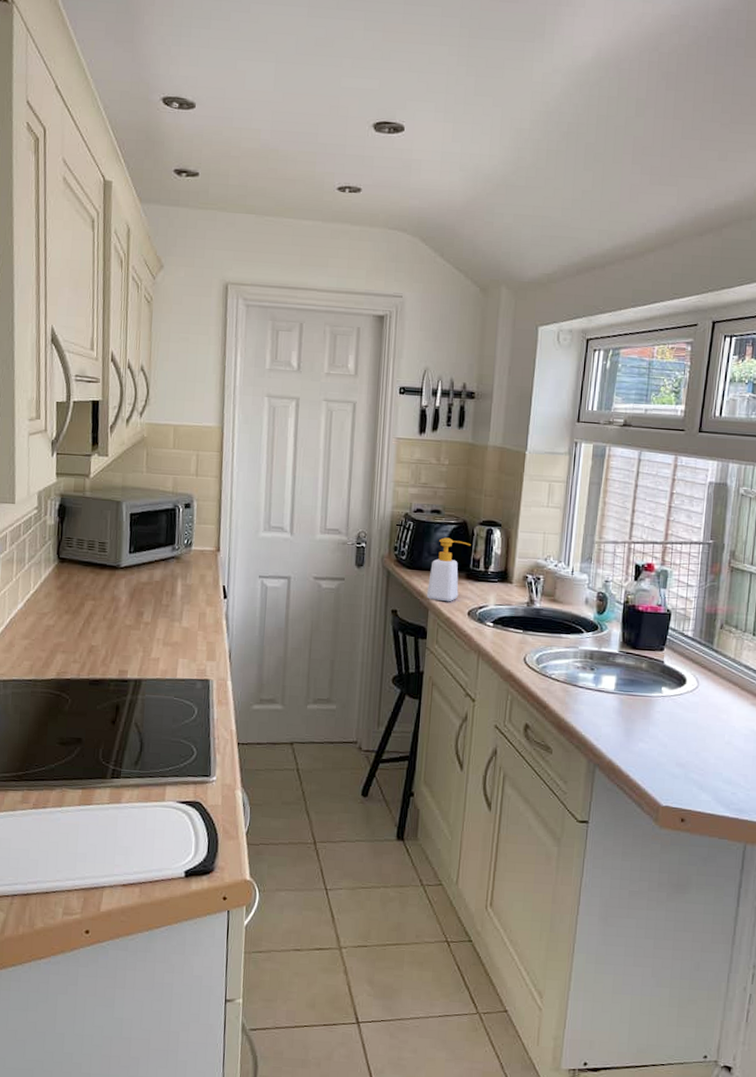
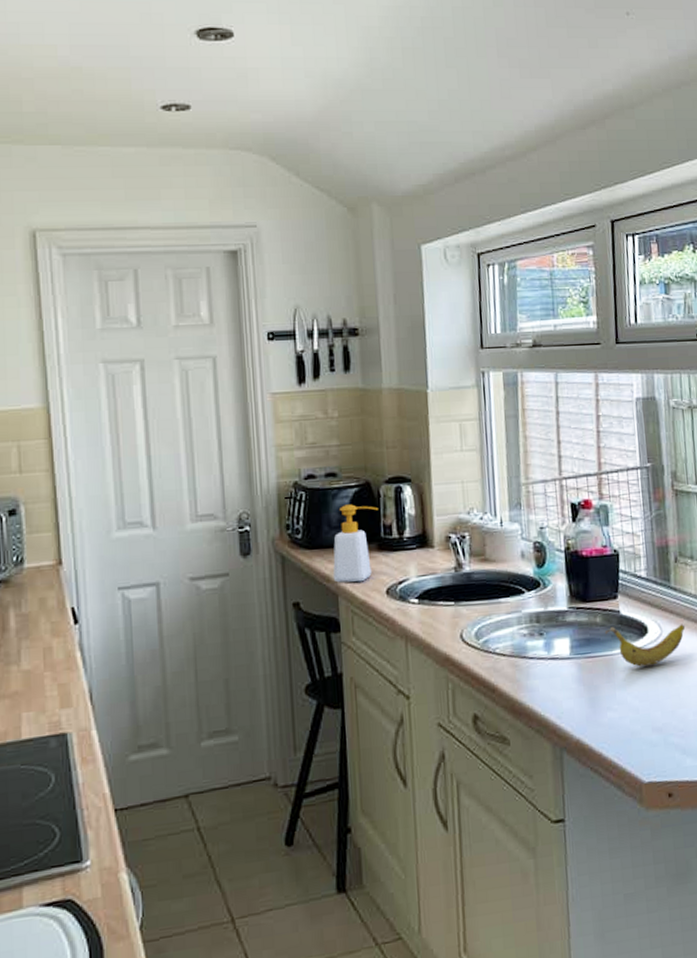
fruit: none [647,674,721,712] -> present [604,624,686,667]

